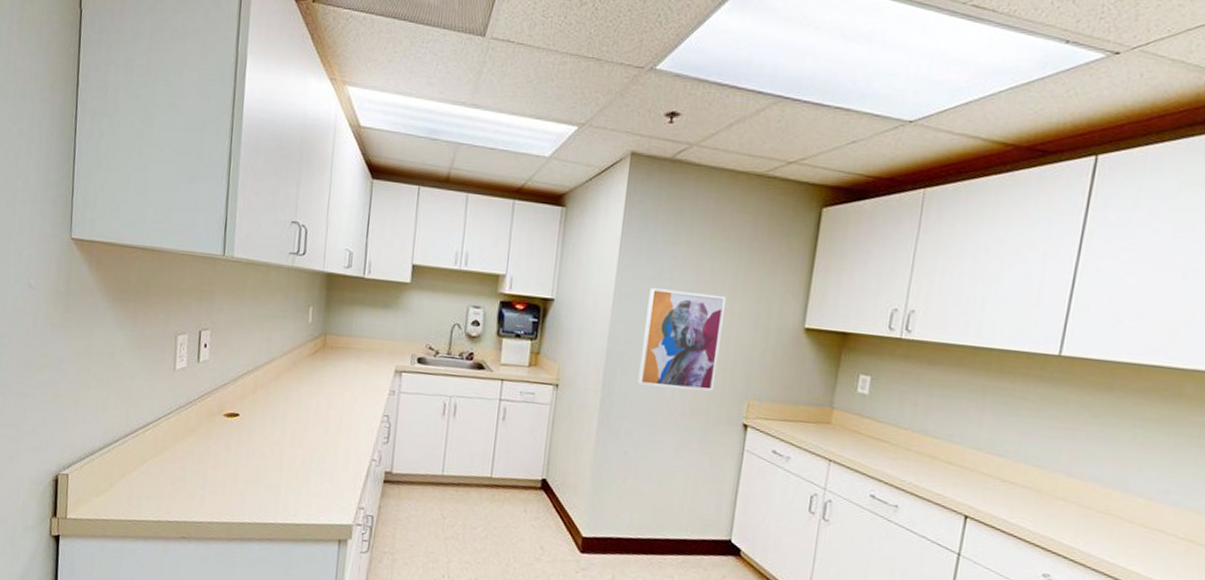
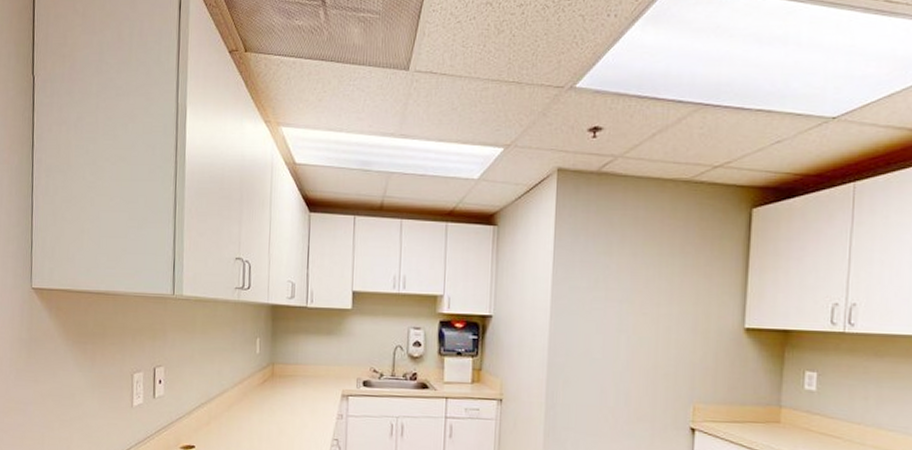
wall art: present [637,288,725,391] -> none [580,298,662,397]

